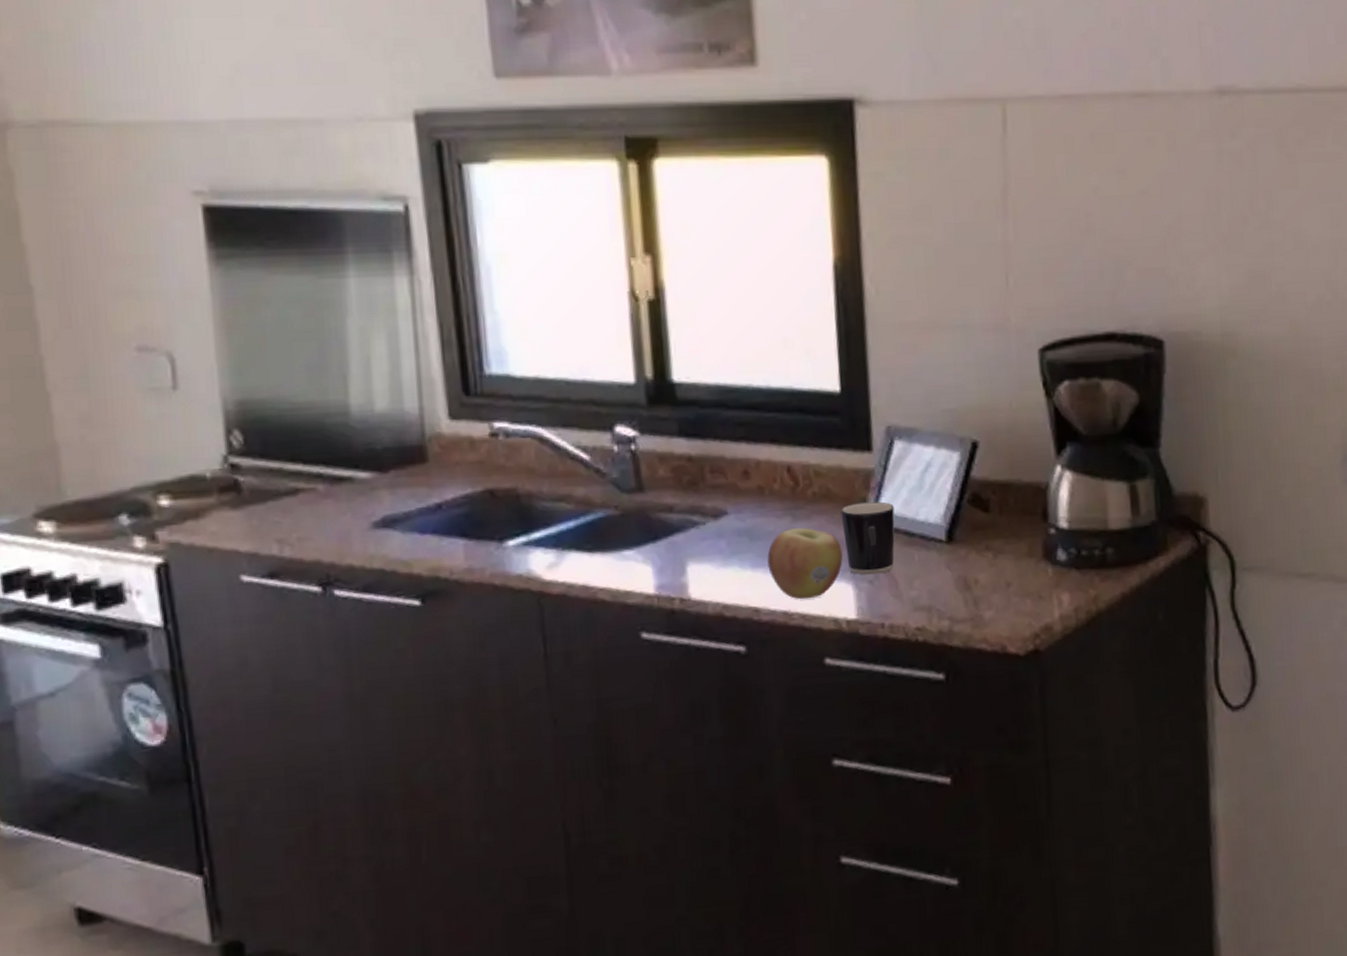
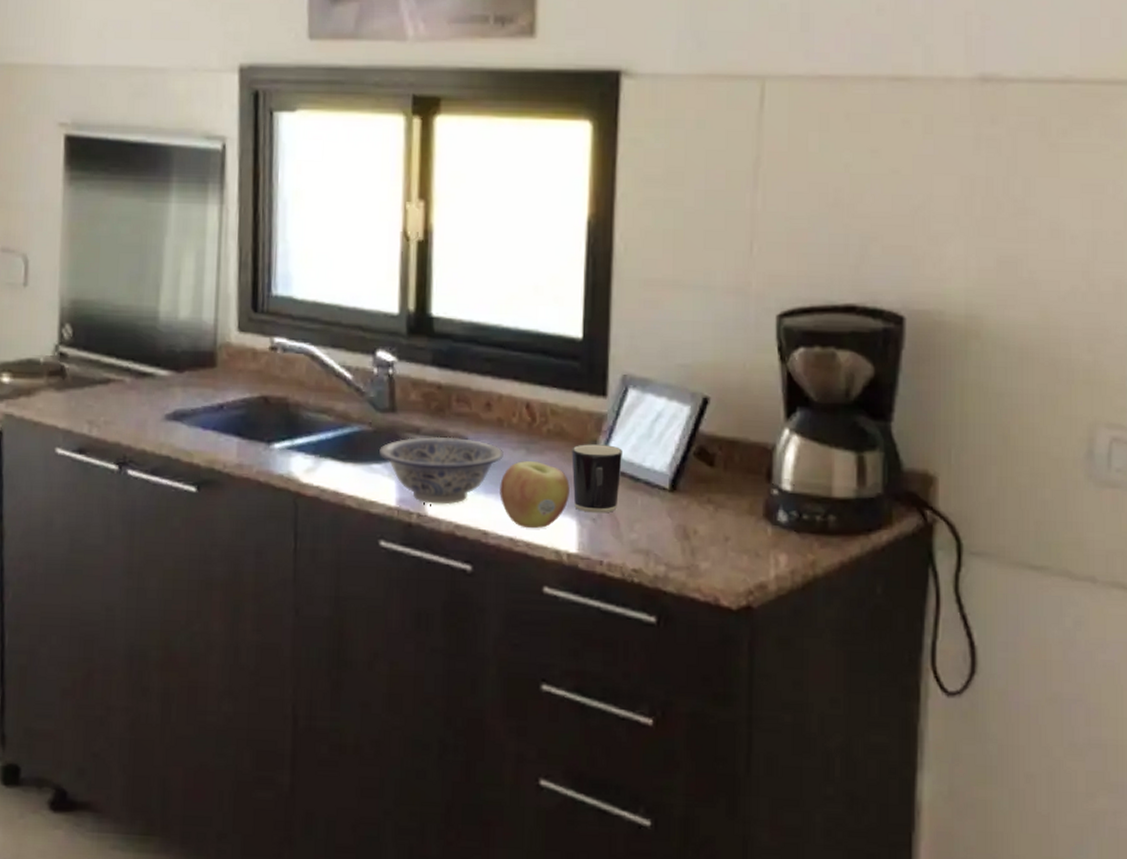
bowl: none [630,511,768,587] -> present [379,436,503,505]

